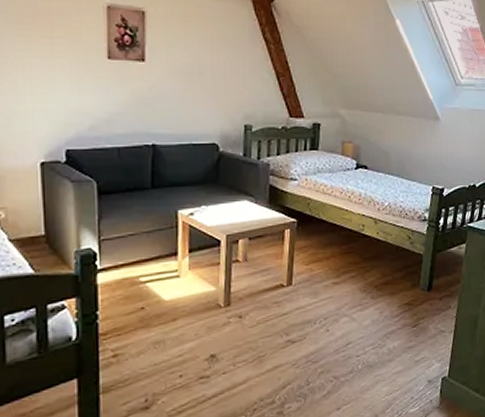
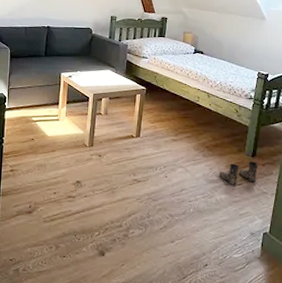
boots: none [390,296,435,329] -> present [219,161,259,186]

